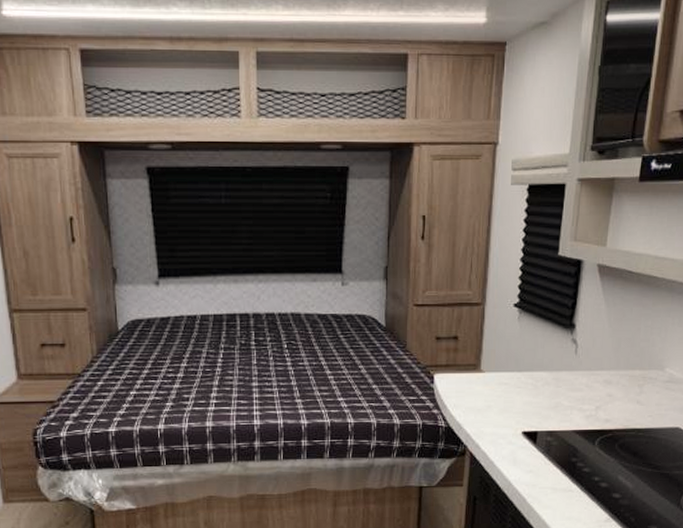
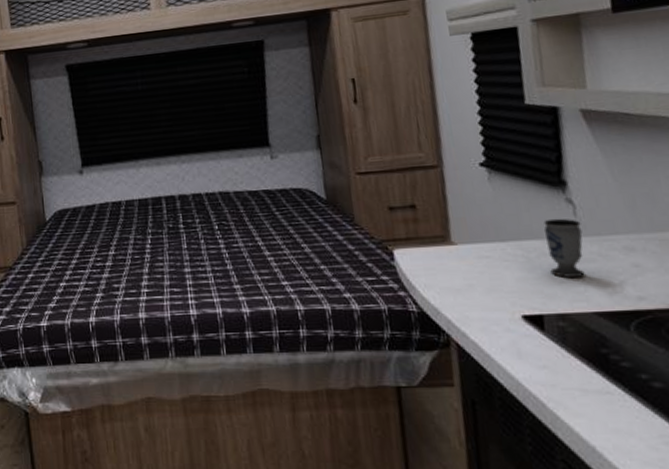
cup: none [549,355,579,403] -> present [543,218,585,277]

